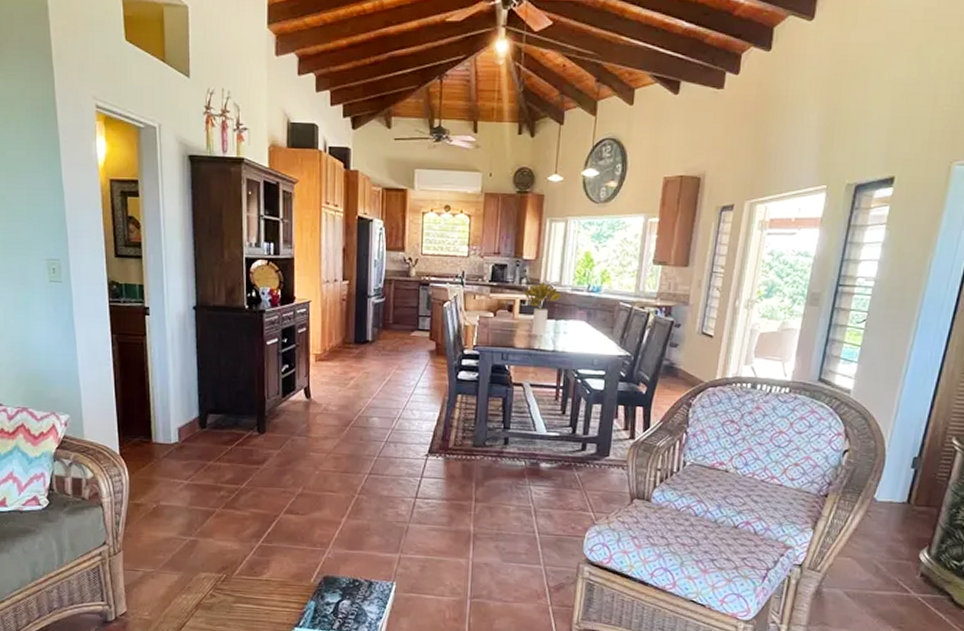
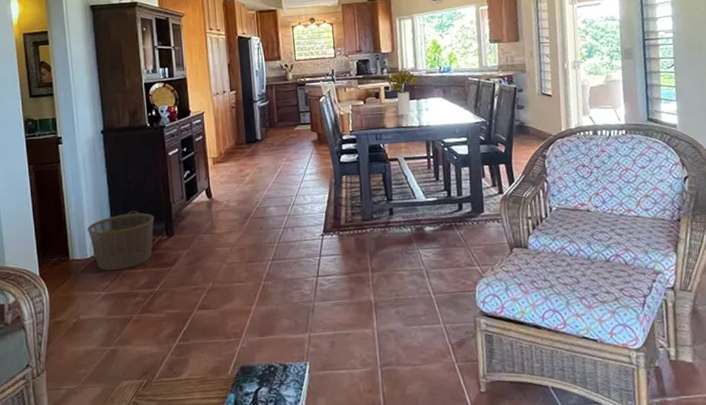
basket: none [173,400,246,461] -> present [87,211,154,271]

